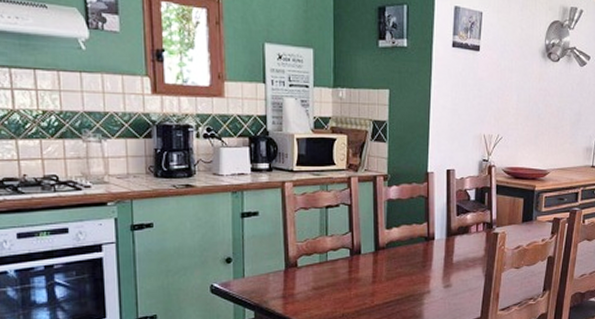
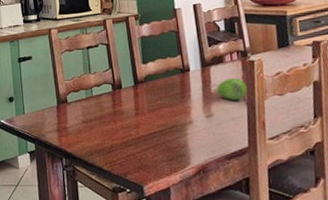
fruit: none [459,249,488,271] -> present [217,78,248,100]

